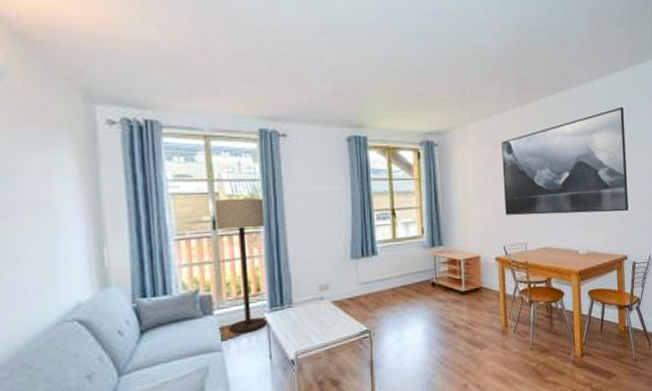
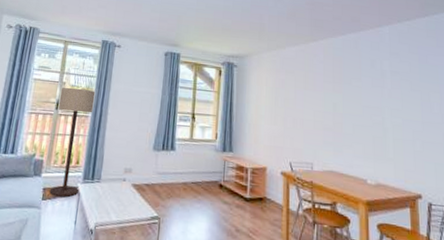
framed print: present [501,106,629,216] -> none [293,51,422,150]

